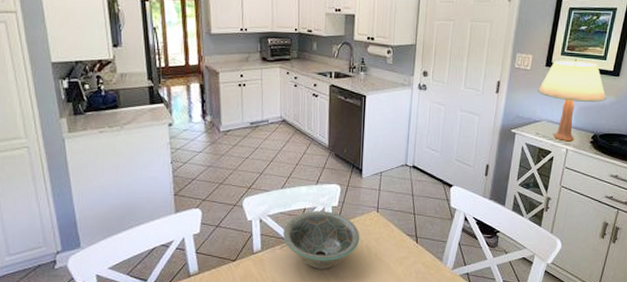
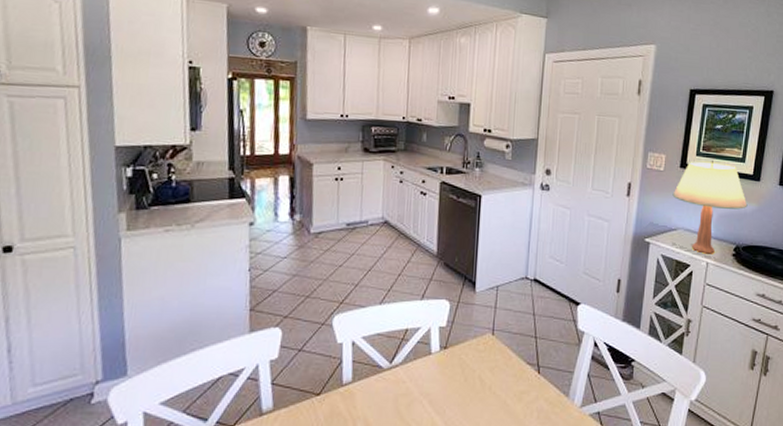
decorative bowl: present [282,211,360,269] -> none [379,332,472,406]

